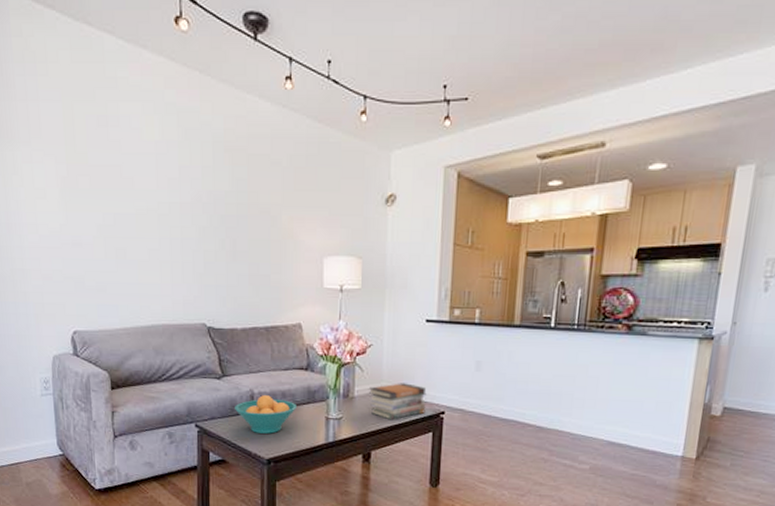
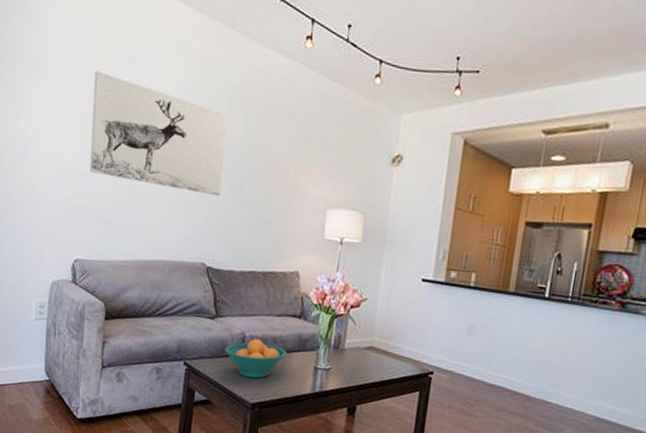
wall art: none [70,133,214,254] -> present [89,71,228,197]
book stack: present [368,383,427,420] -> none [359,339,417,376]

